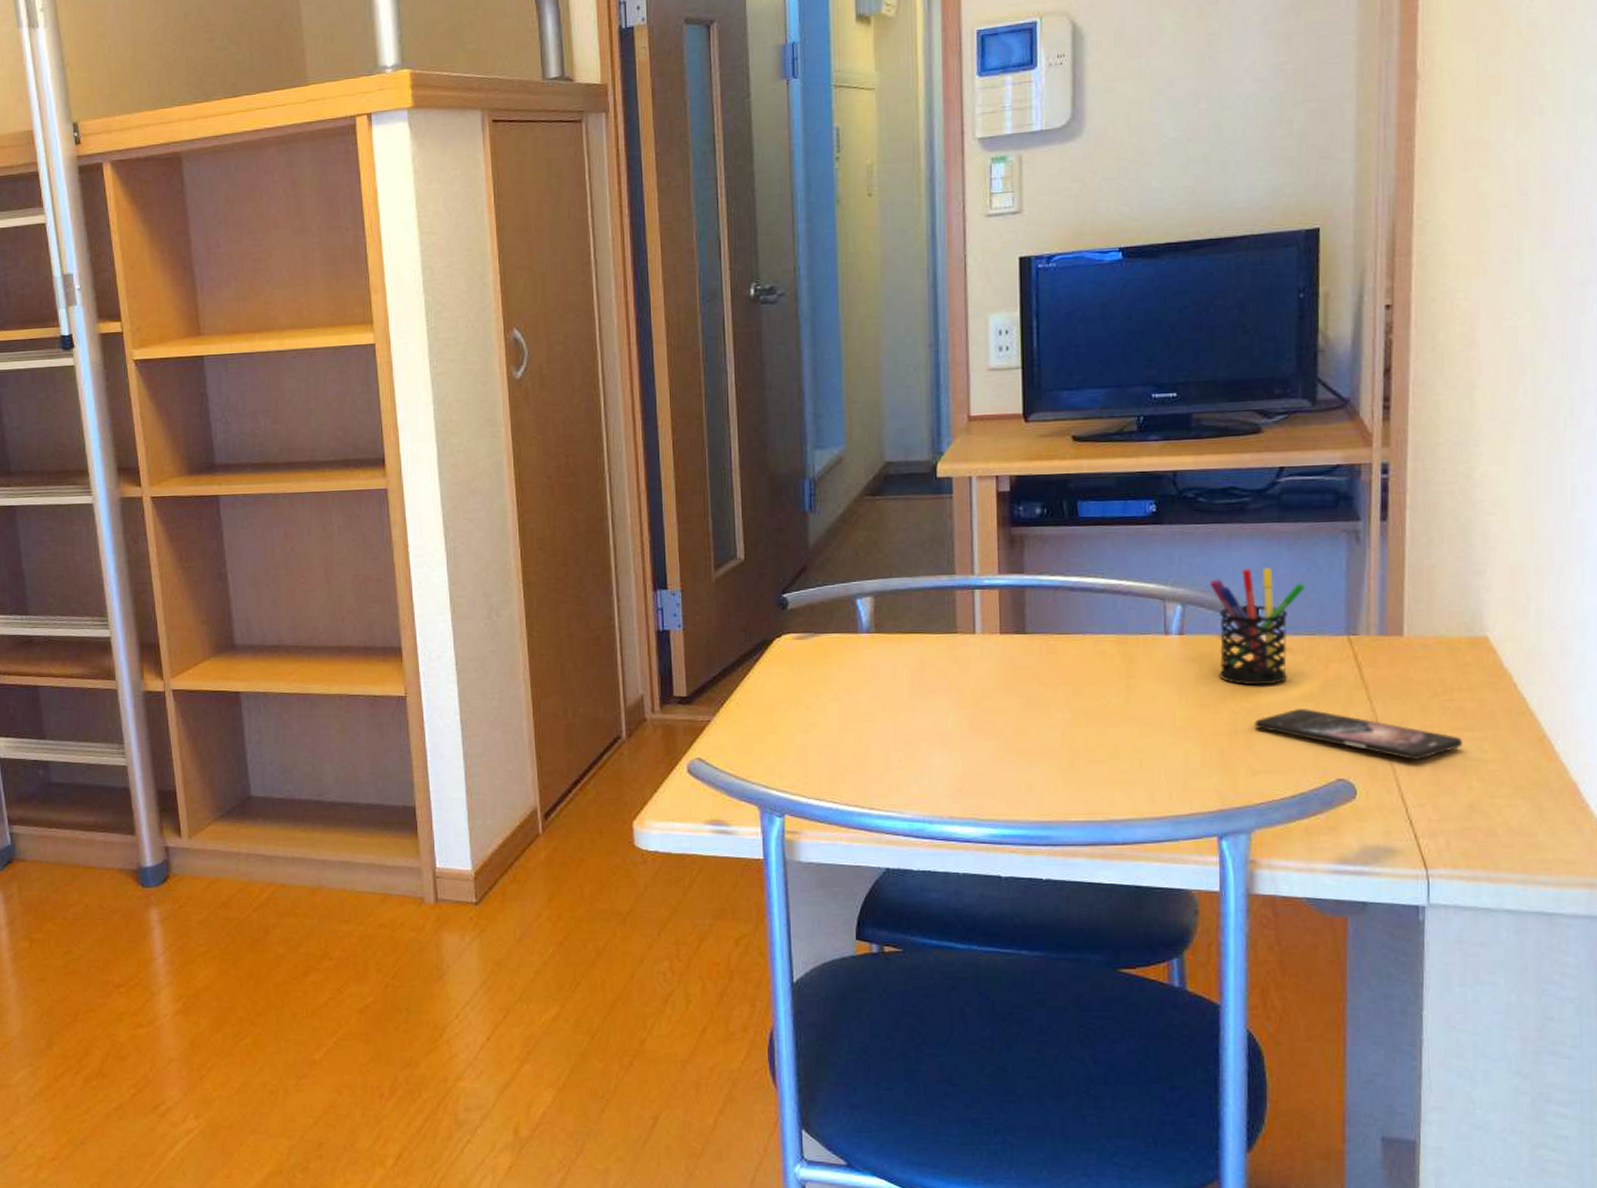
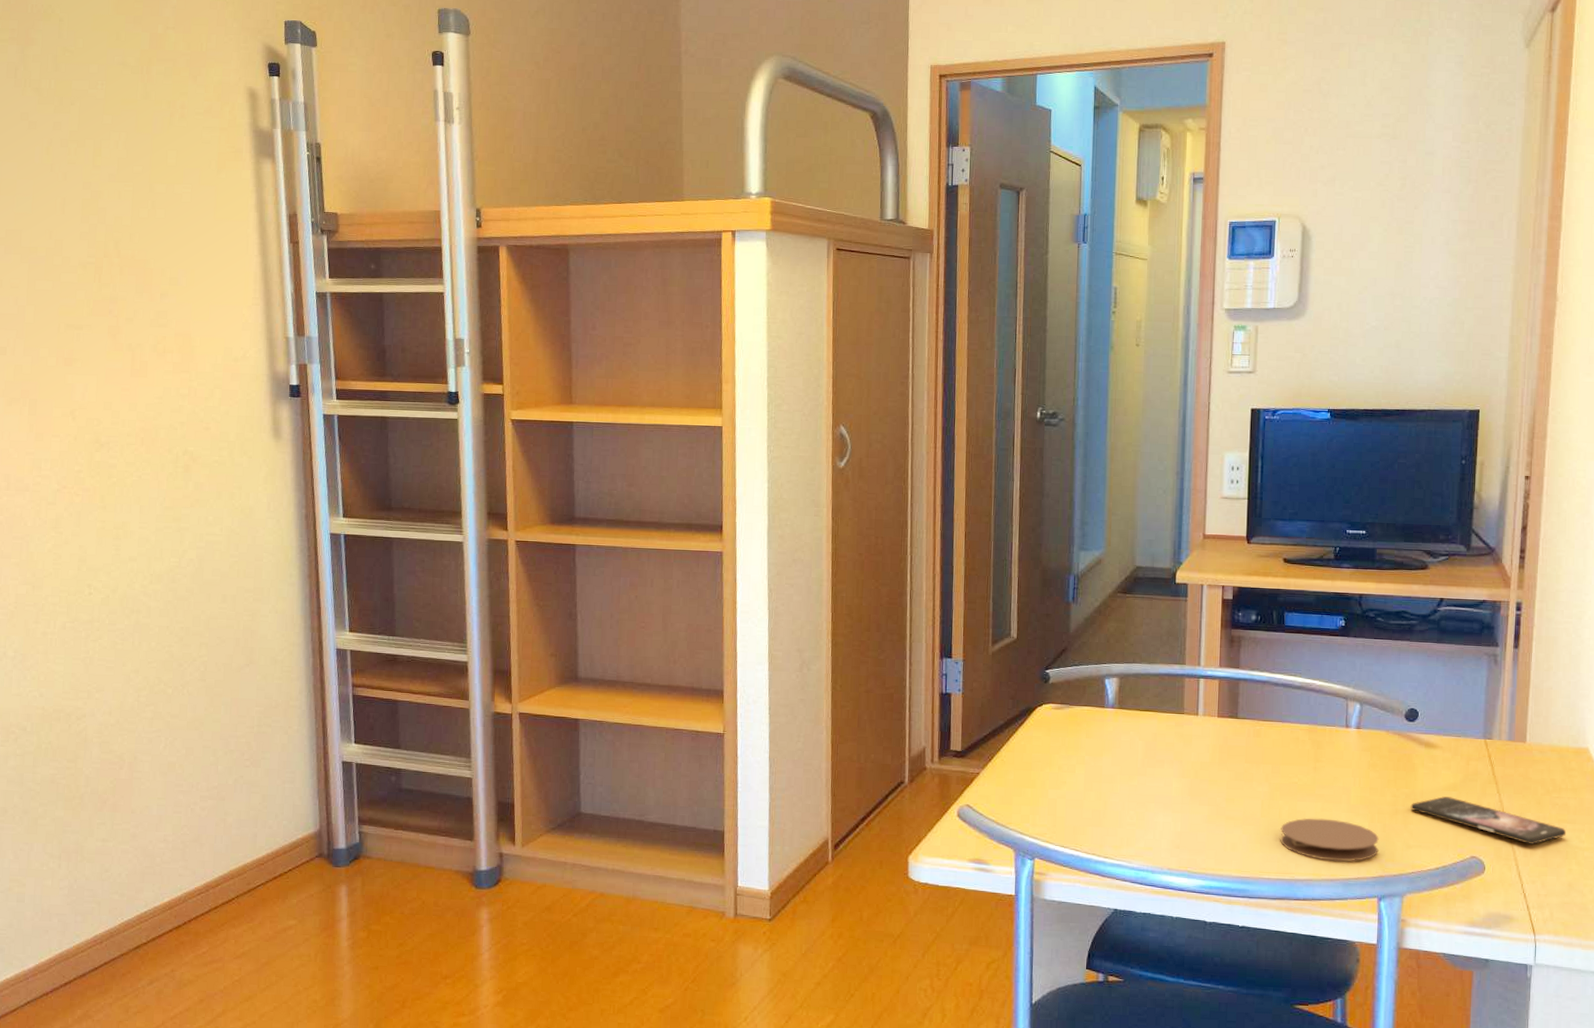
coaster: none [1088,745,1216,796] -> present [1280,817,1379,862]
pen holder: present [1210,566,1306,686] -> none [1382,678,1455,776]

